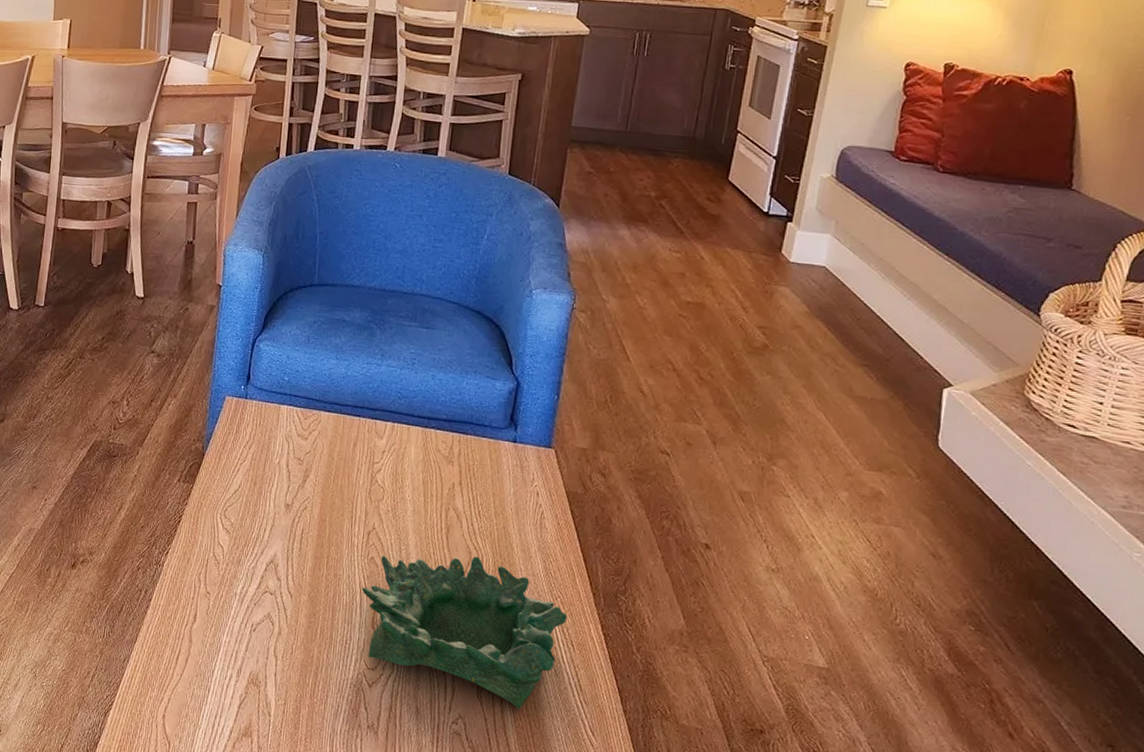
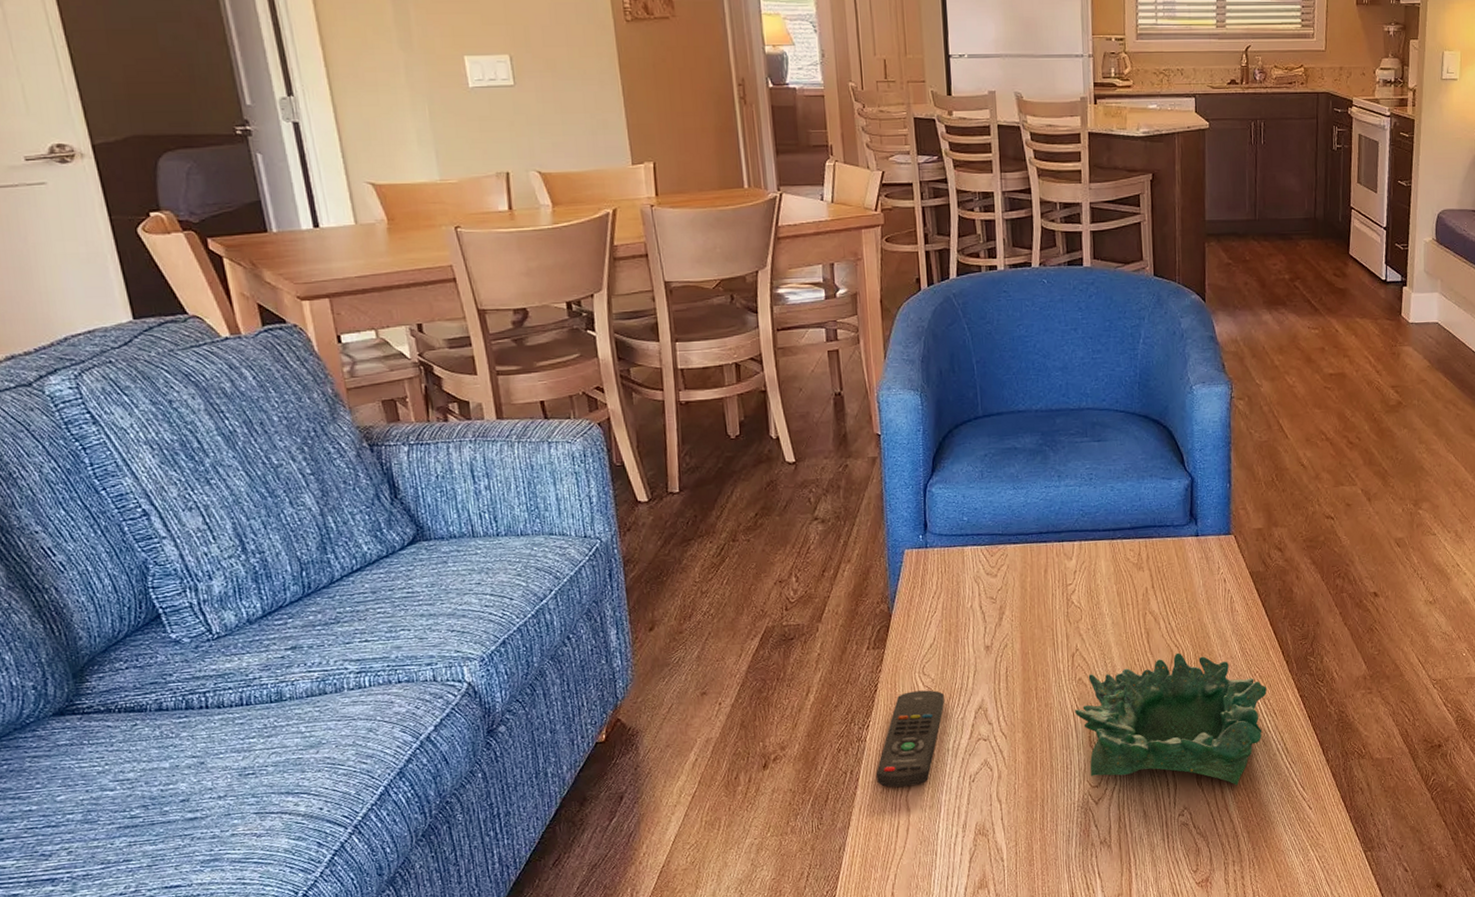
remote control: none [166,529,240,620] -> present [875,690,945,788]

